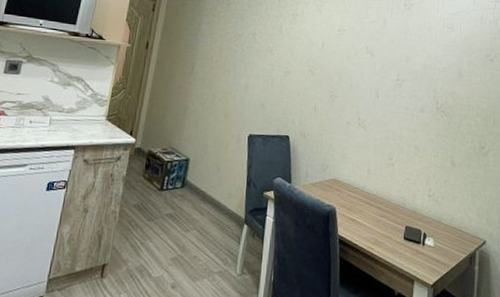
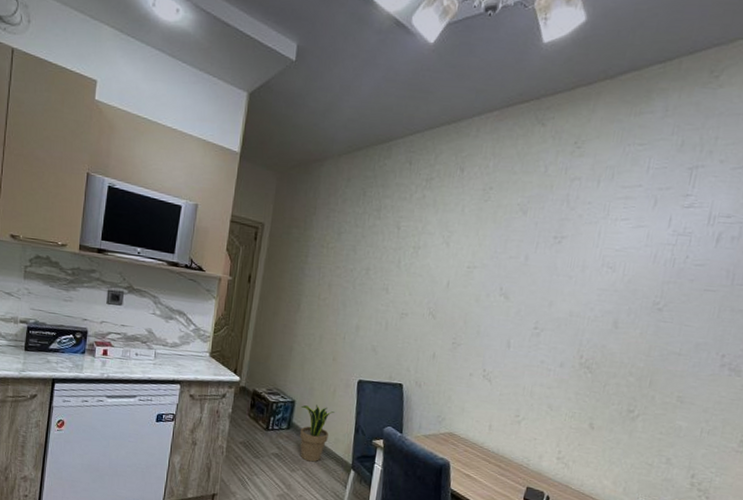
potted plant: none [193,161,227,220] -> present [299,404,335,462]

